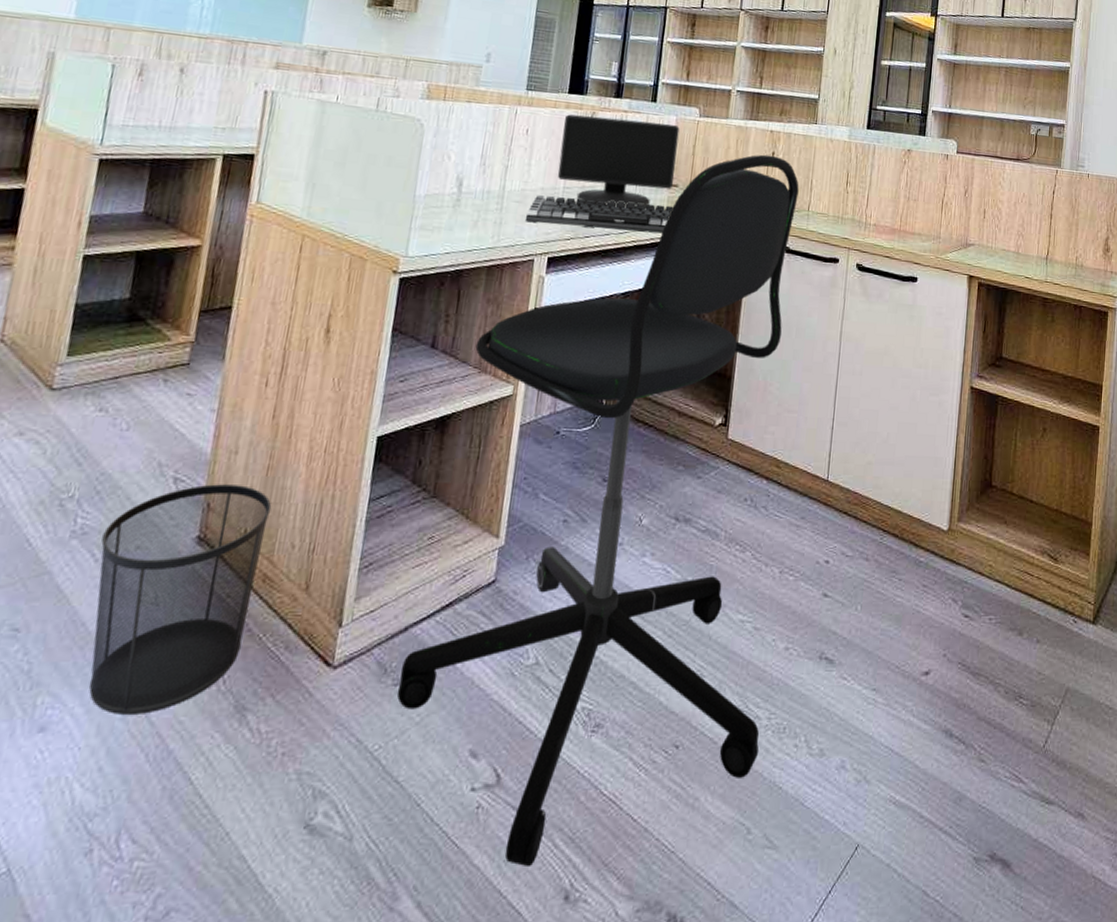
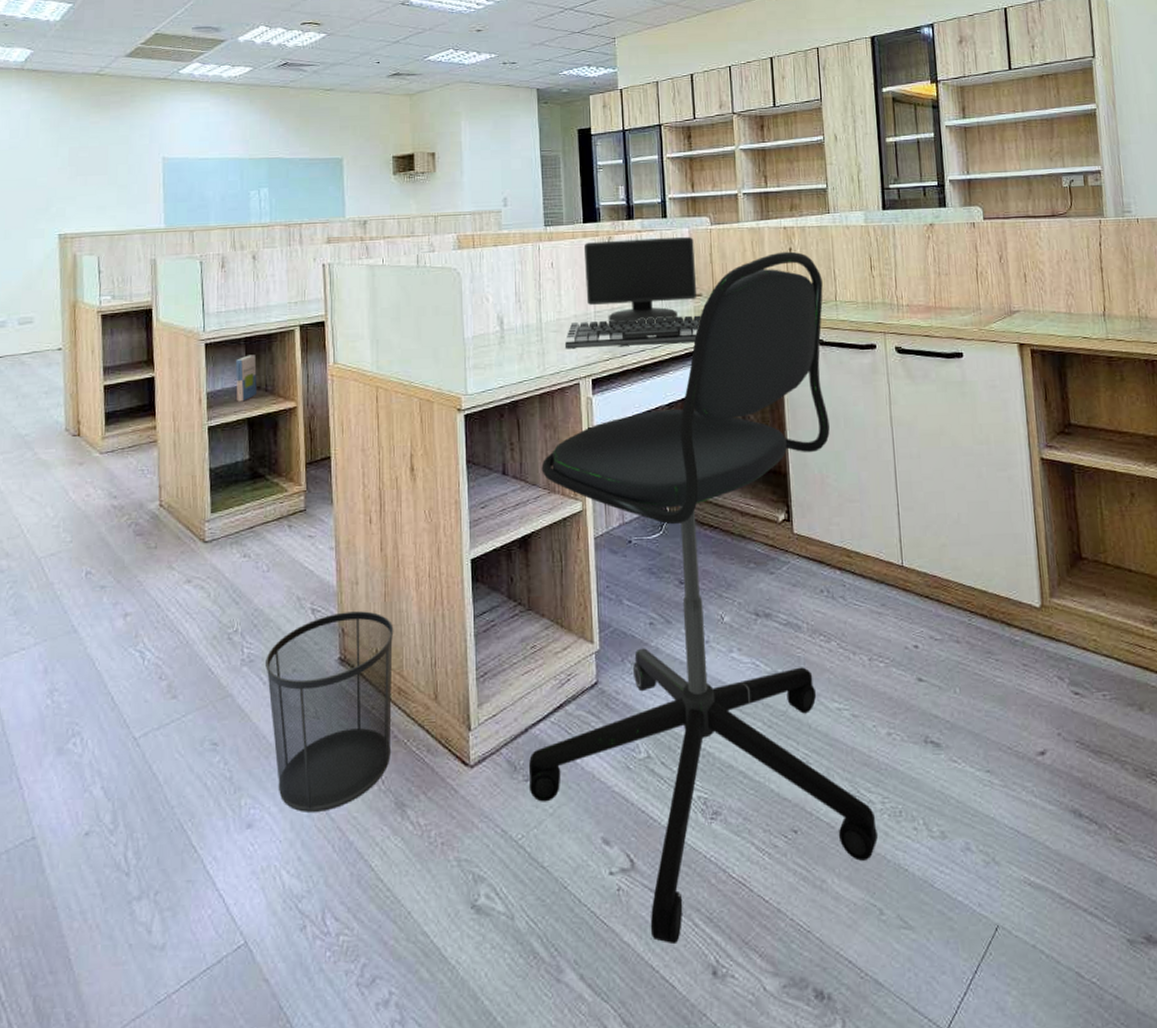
book: none [127,179,162,232] -> present [236,355,257,402]

